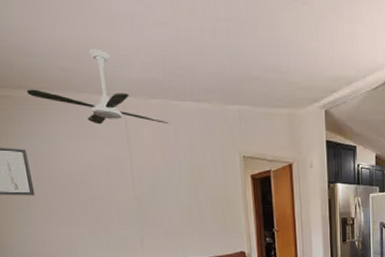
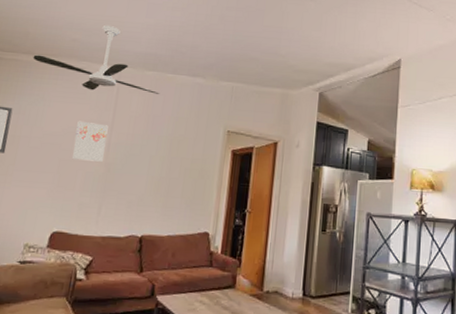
wall art: none [96,157,132,196] -> present [72,121,109,162]

